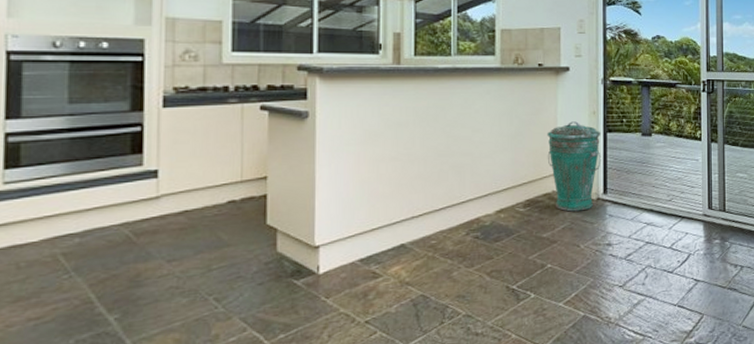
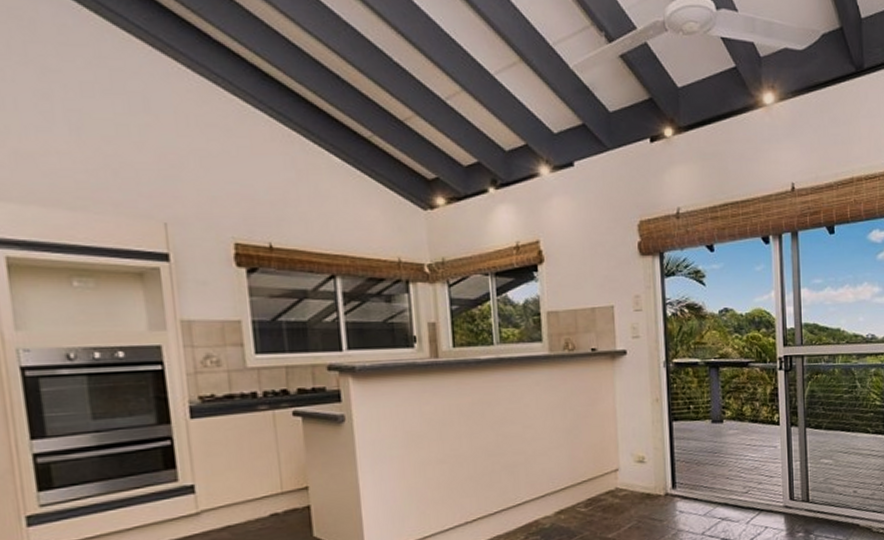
trash can: present [547,121,601,212] -> none [606,411,668,510]

